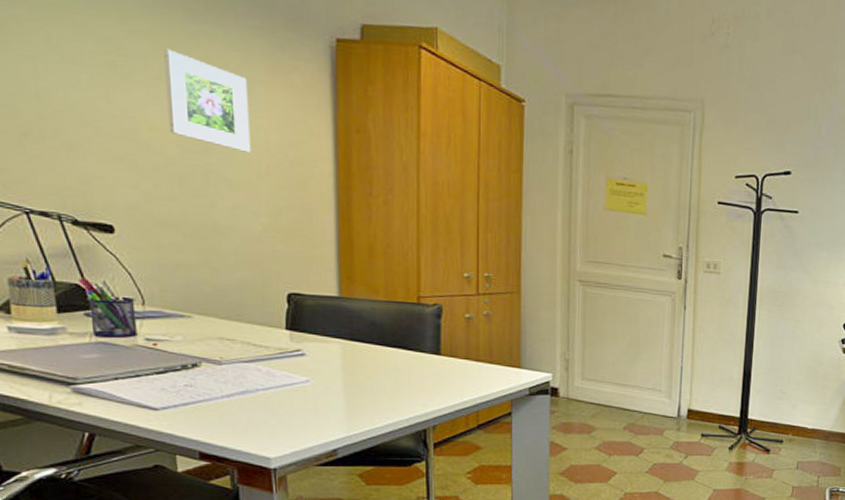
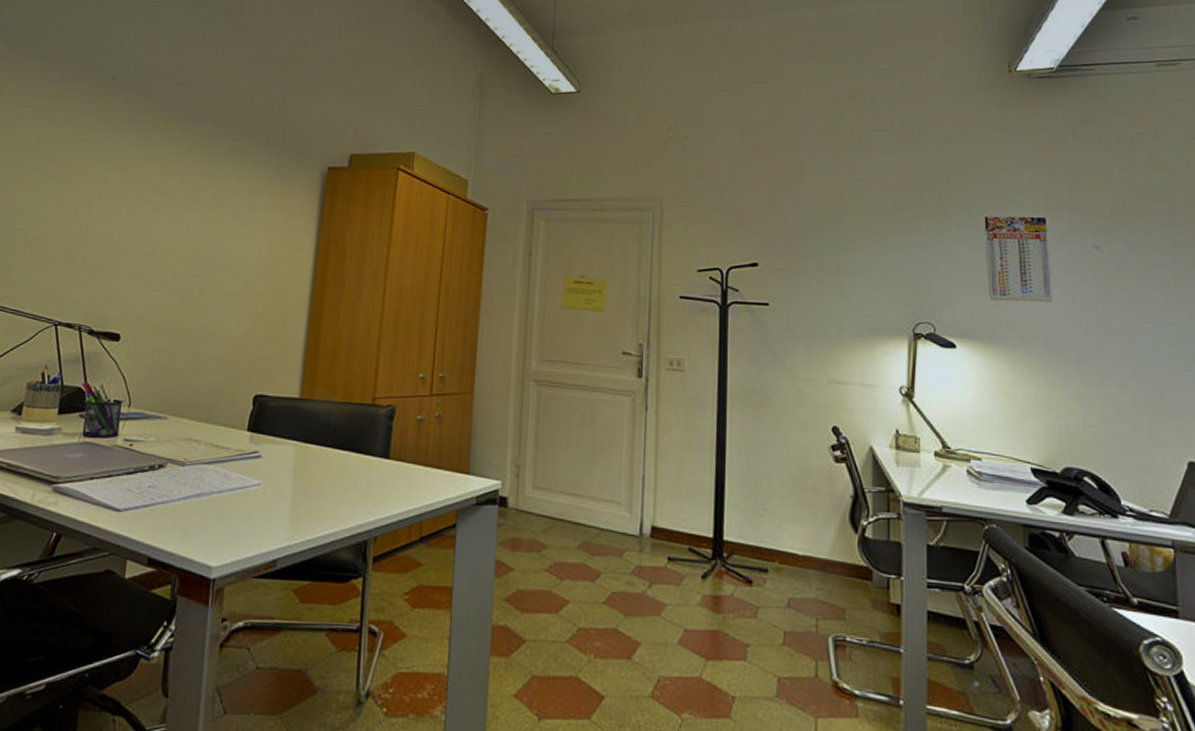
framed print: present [163,48,251,153] -> none [180,185,250,267]

